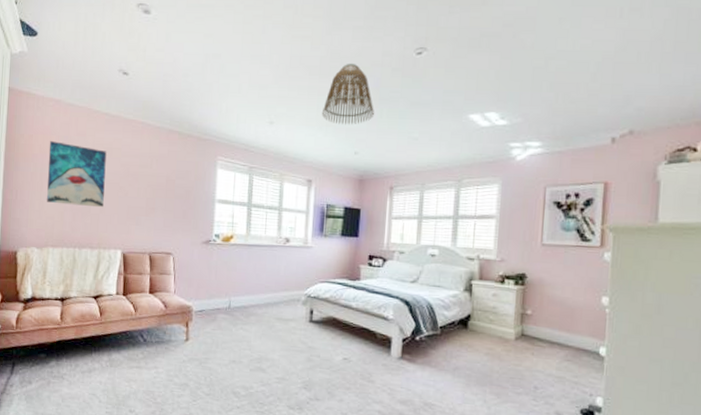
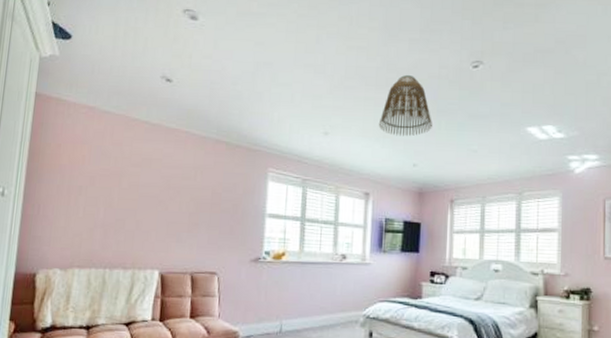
wall art: present [47,141,107,208] -> none [74,151,145,224]

